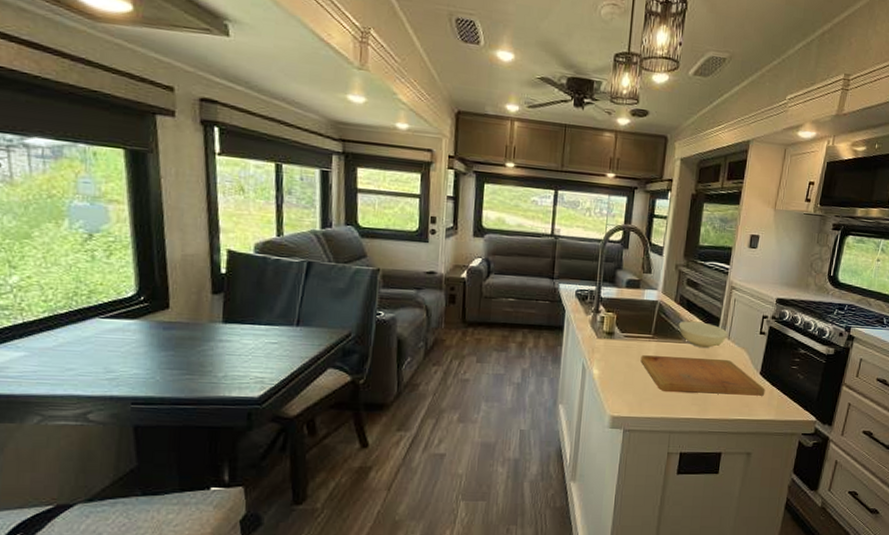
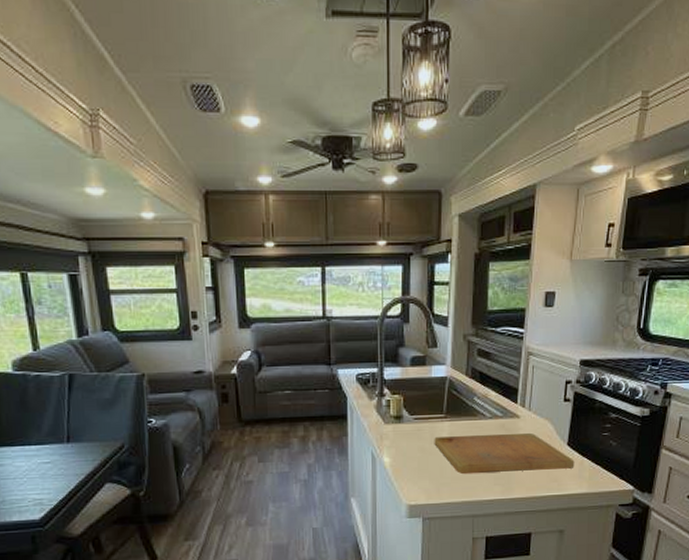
bowl: present [678,321,728,348] -> none [472,394,528,423]

